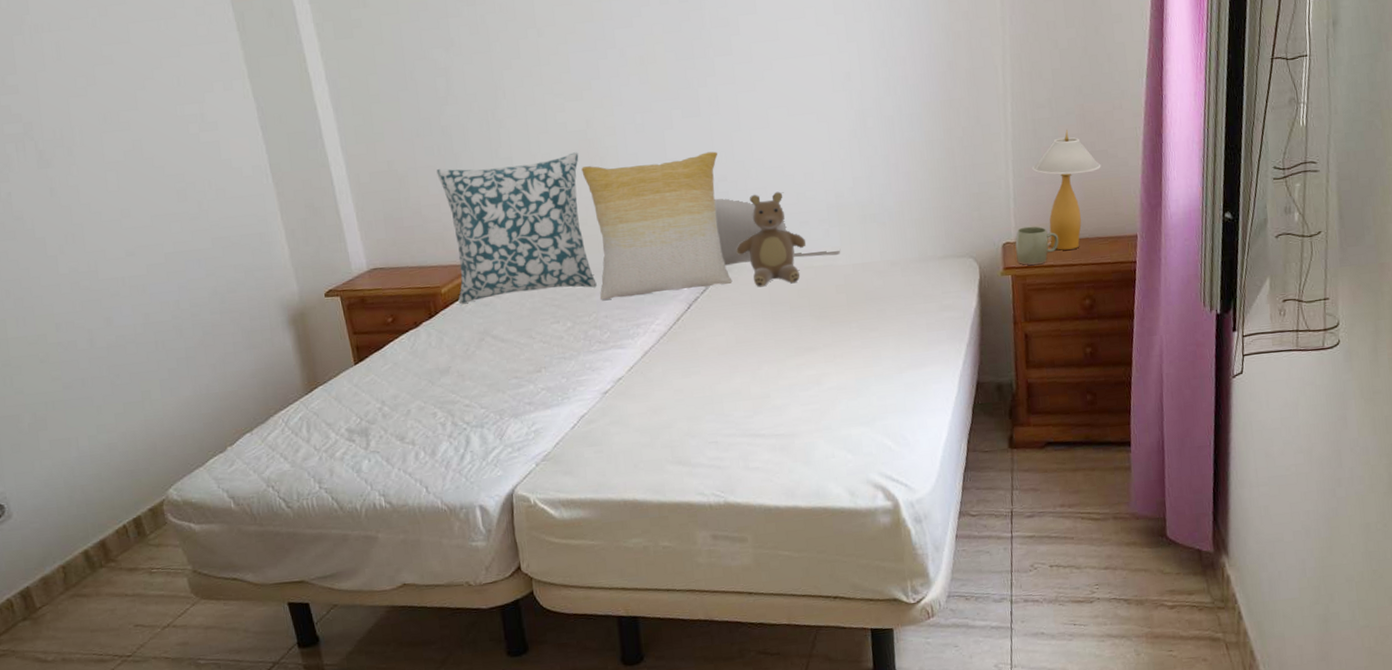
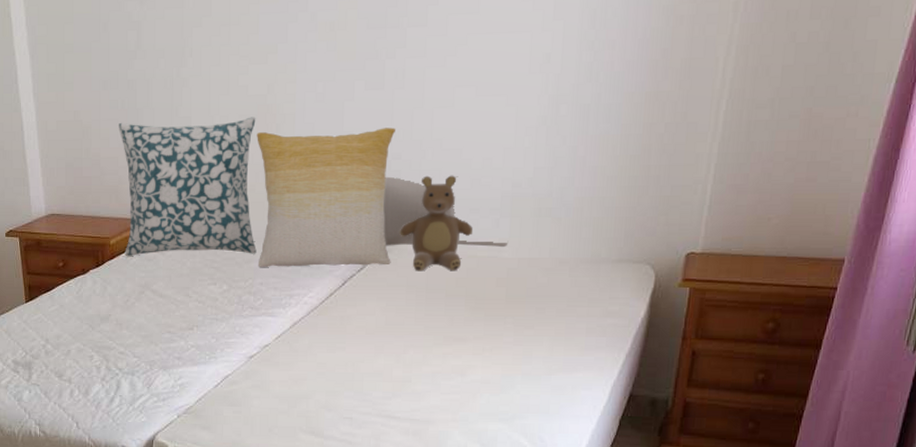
mug: present [1015,226,1059,266] -> none [699,237,752,280]
table lamp: present [1032,130,1101,251] -> none [736,135,819,268]

